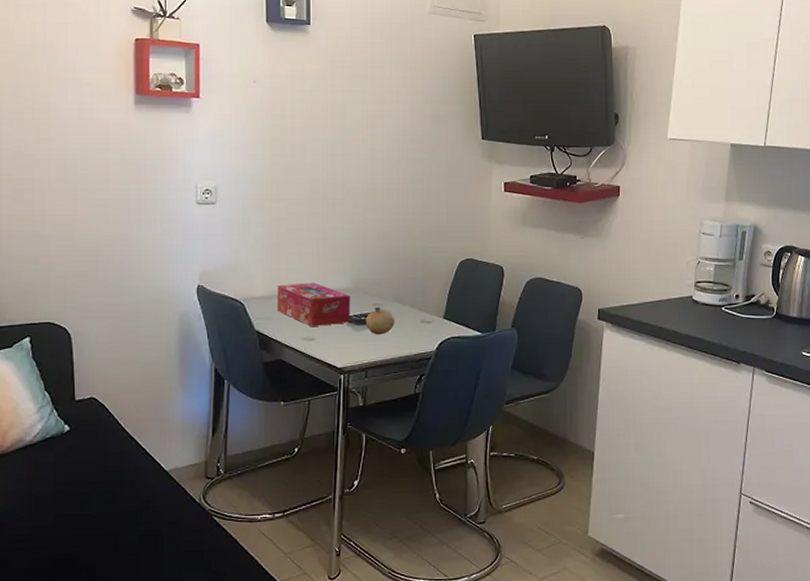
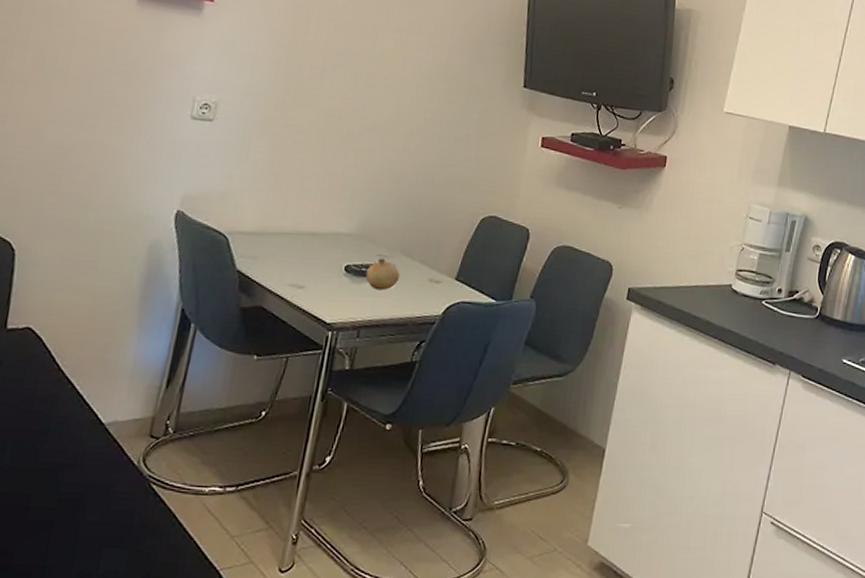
tissue box: present [277,282,350,326] -> none [266,220,352,273]

